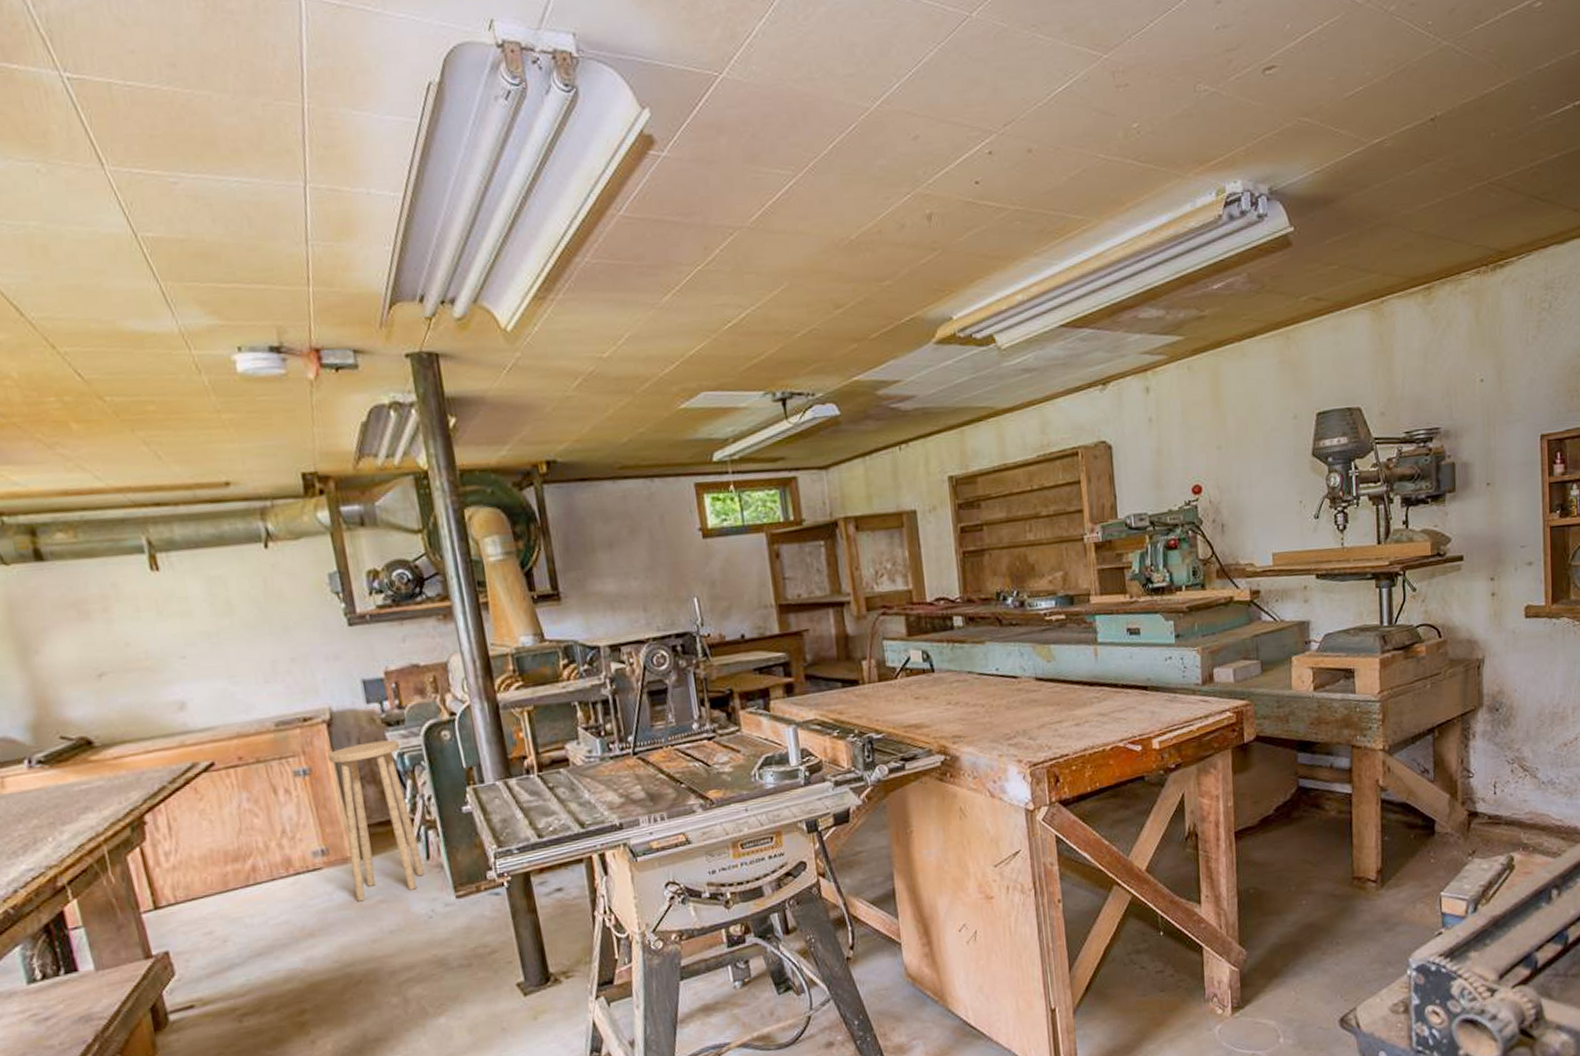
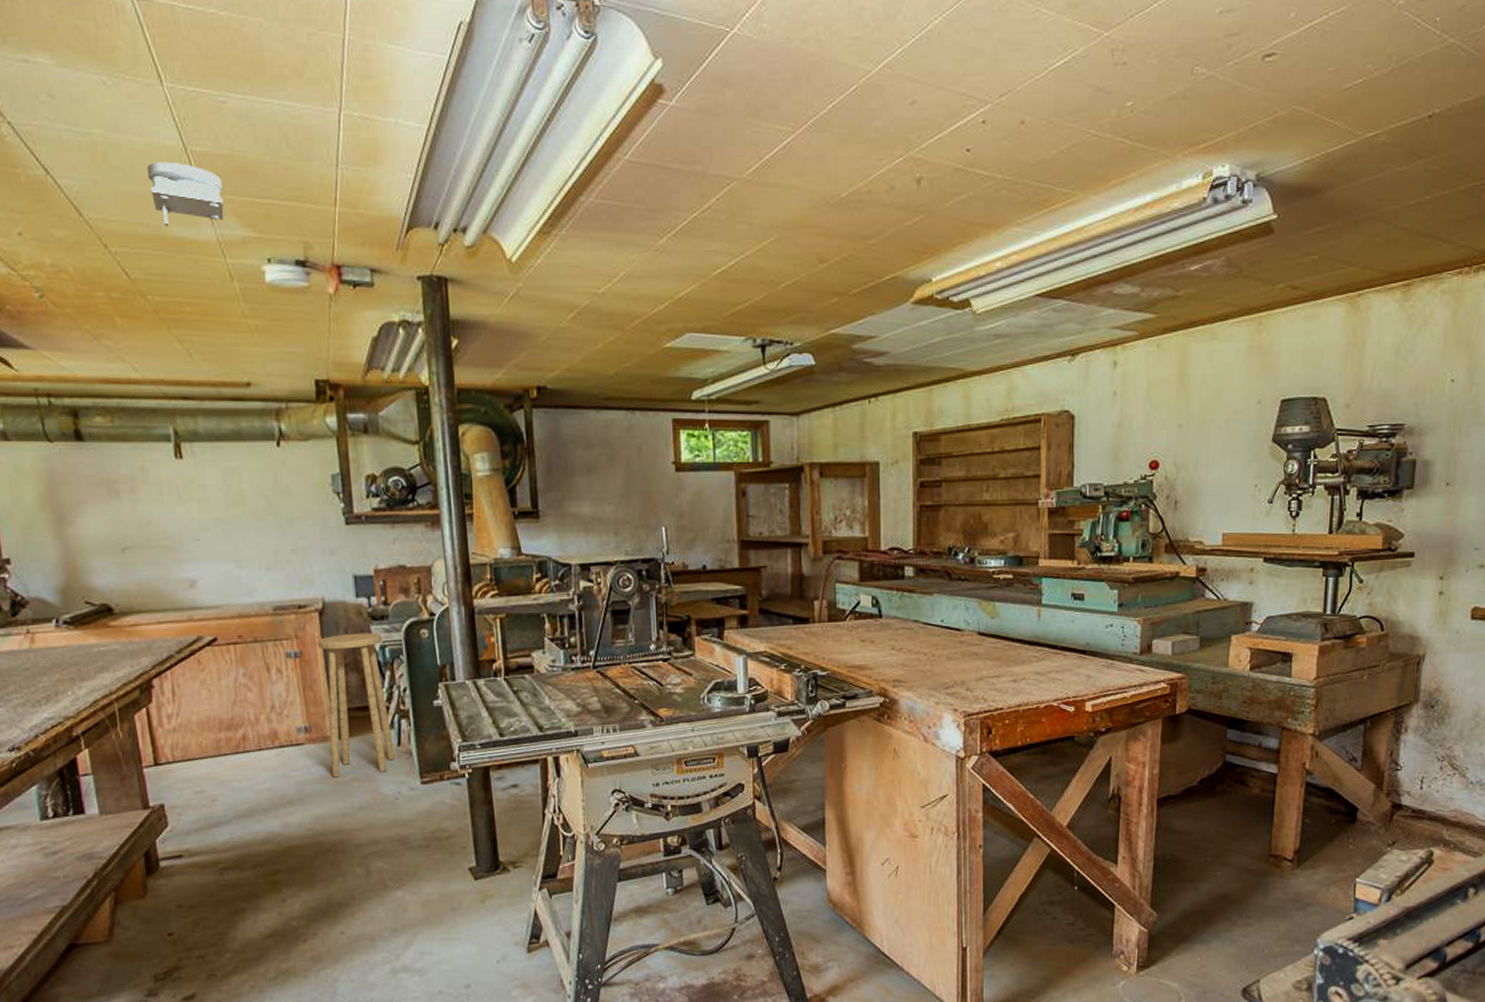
smoke detector: none [93,250,185,321] -> present [146,161,224,227]

